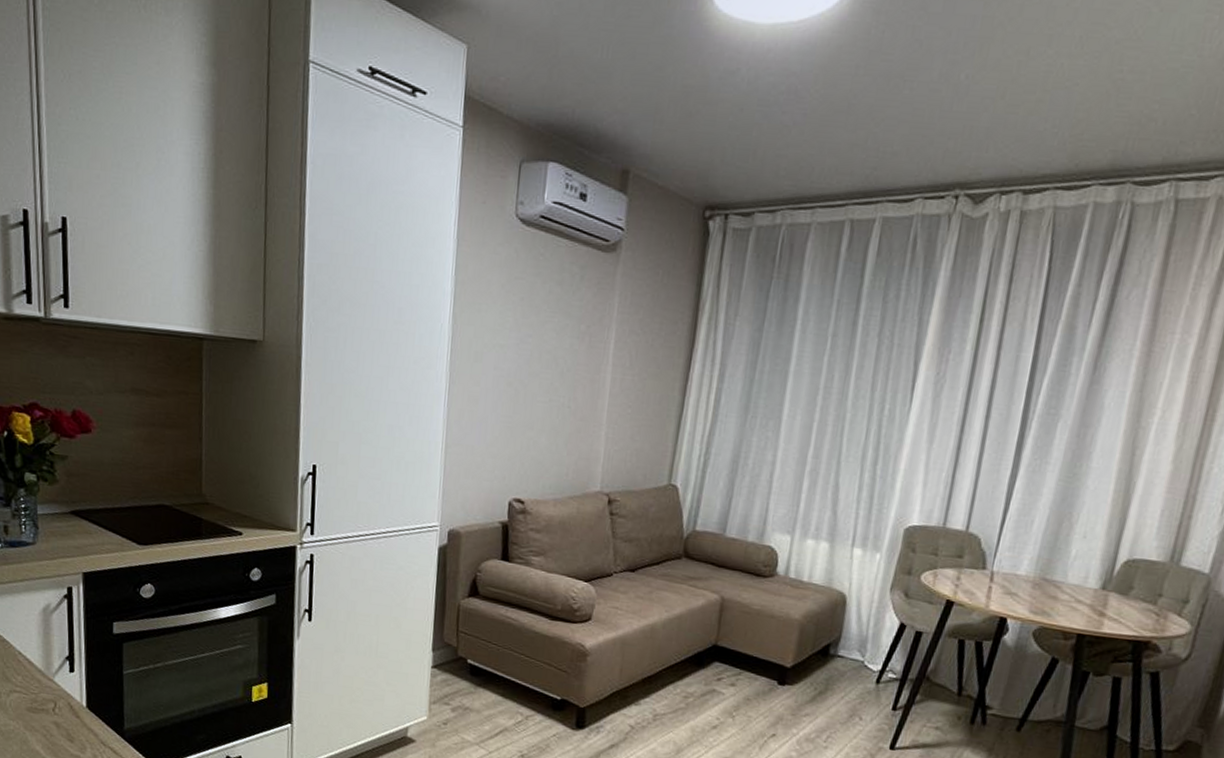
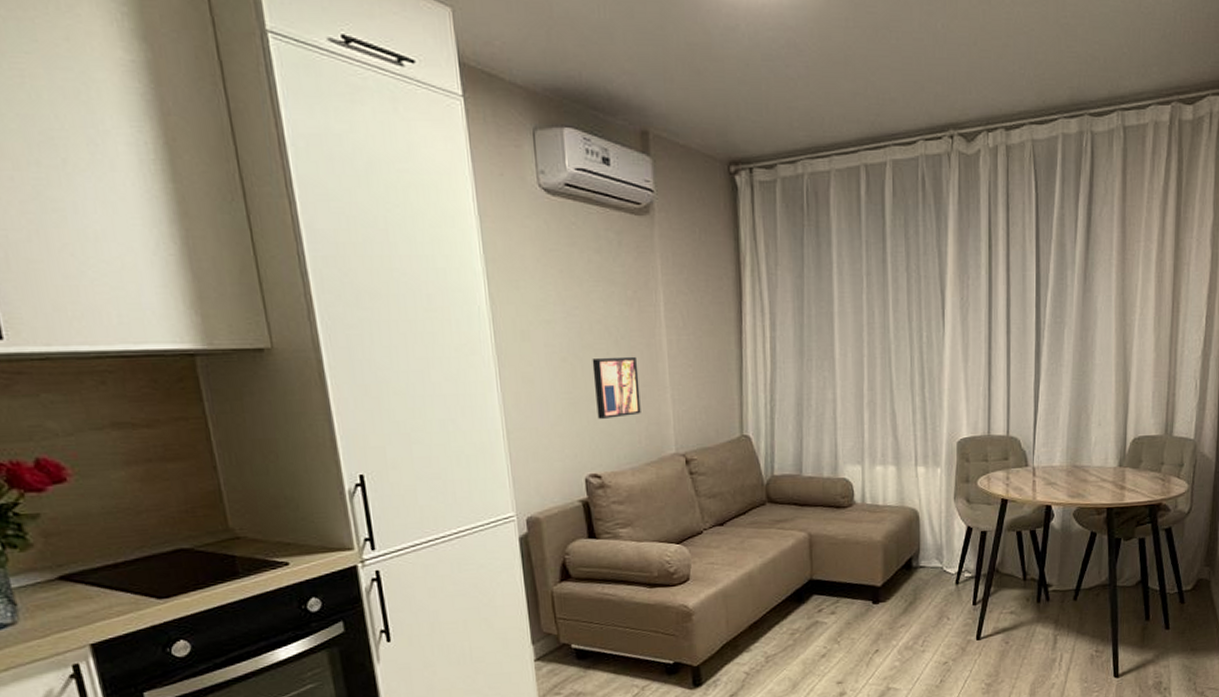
wall art: none [531,387,579,448] -> present [592,356,641,419]

